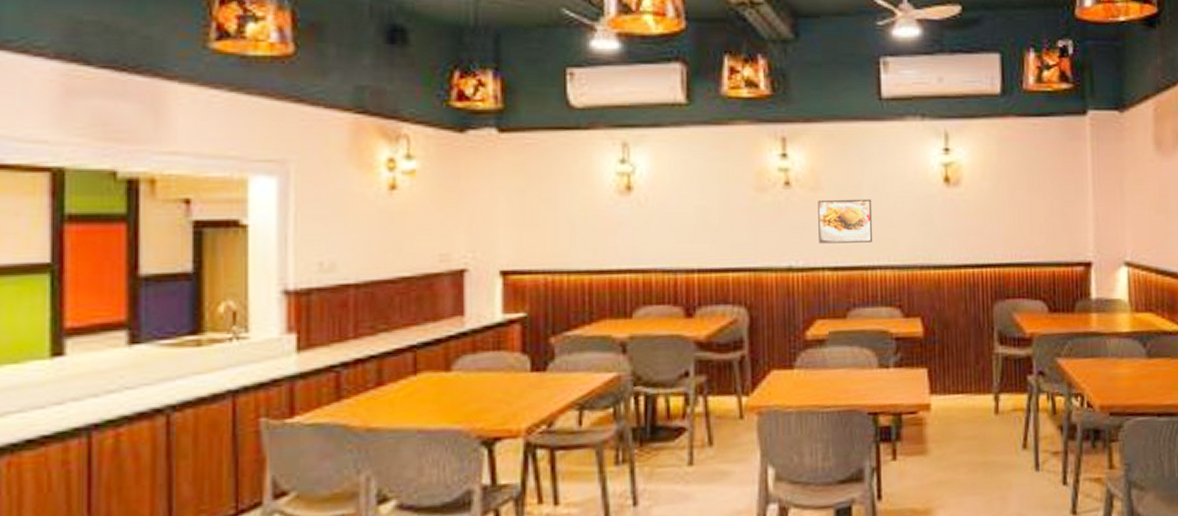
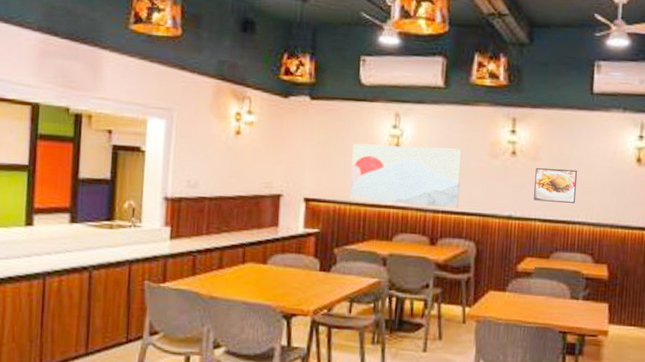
wall art: none [566,184,719,268] -> present [350,143,463,209]

